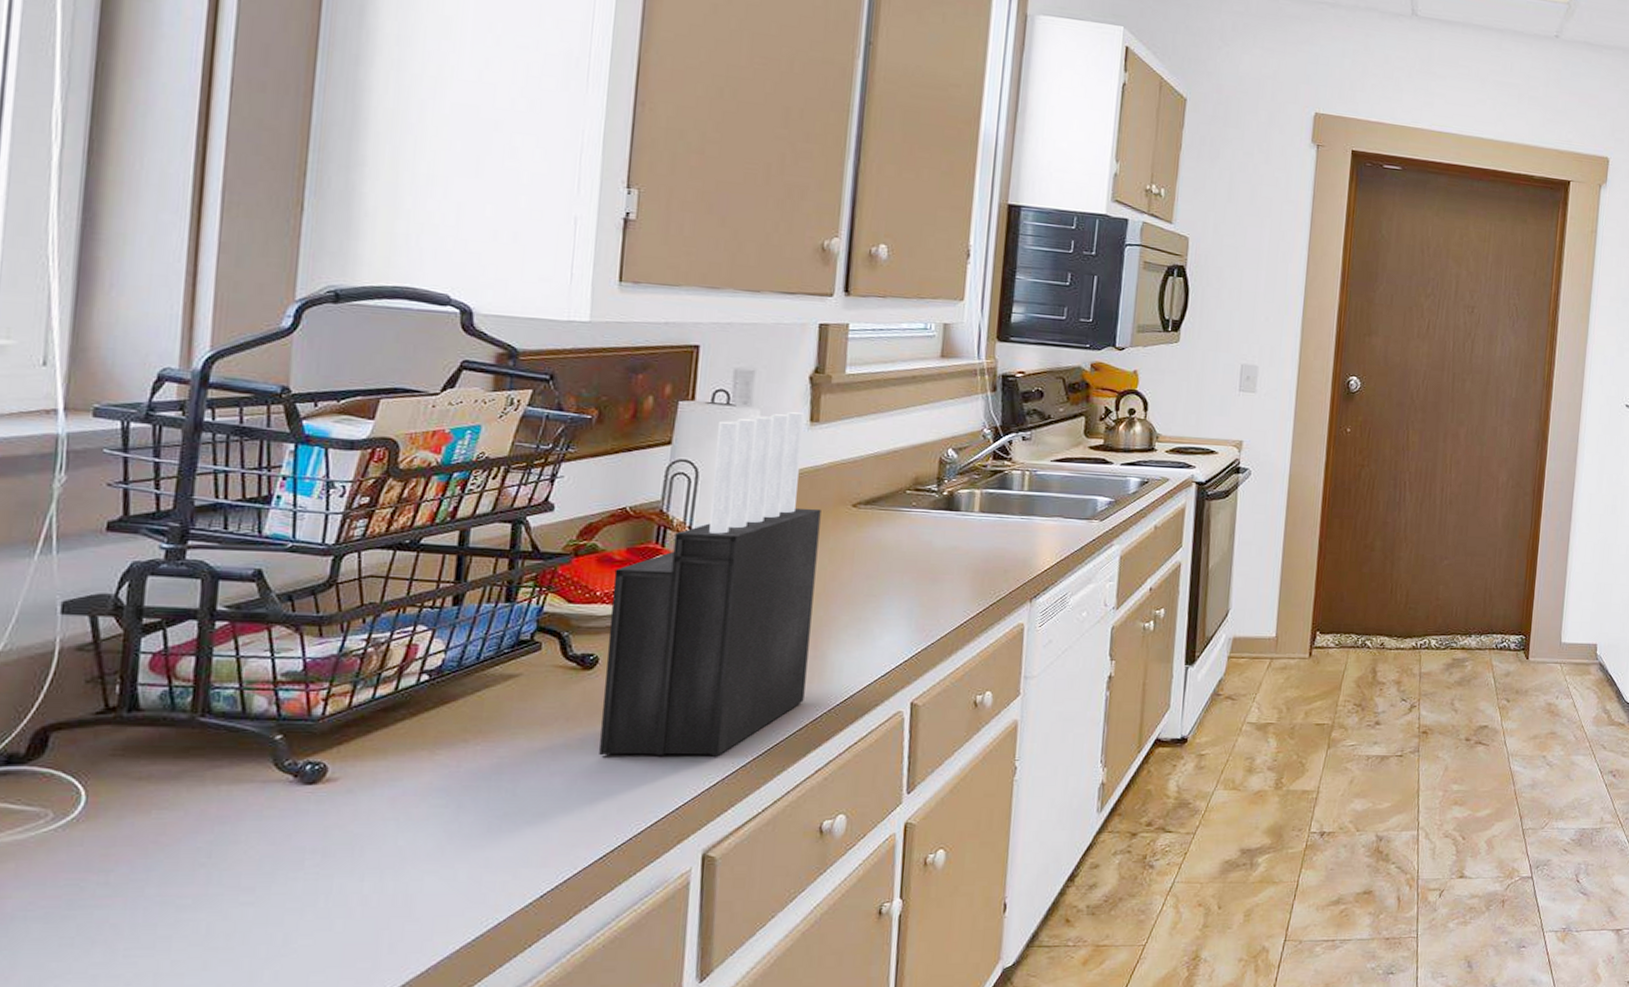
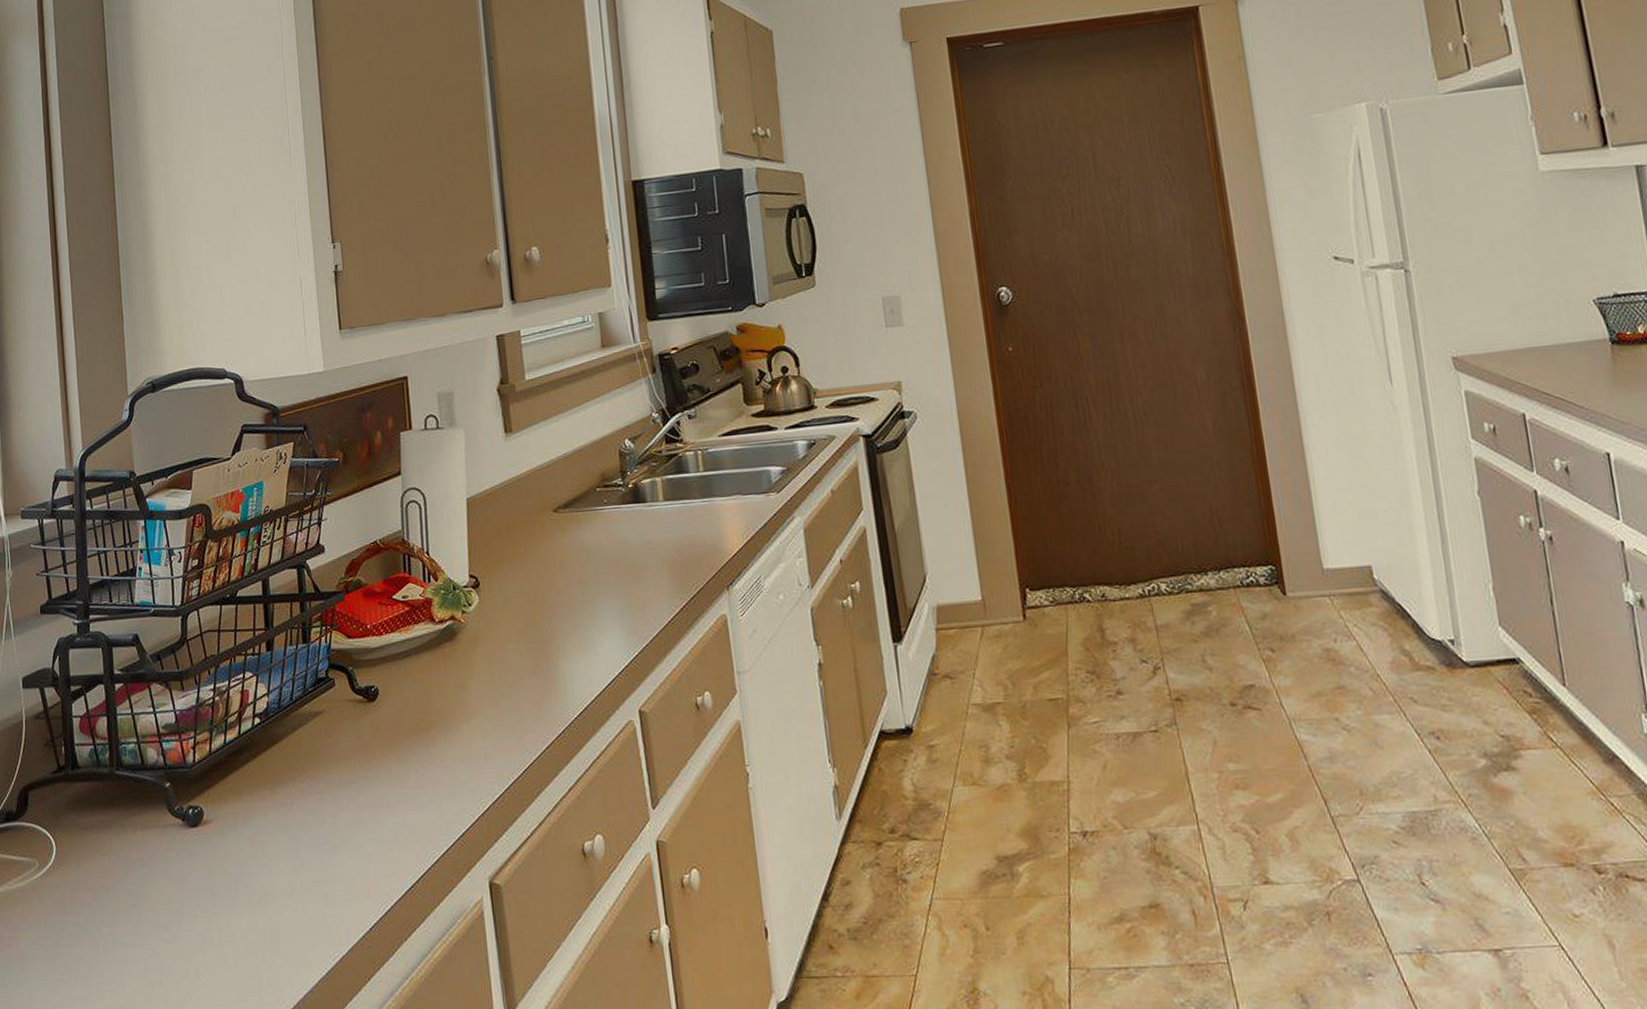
knife block: present [599,411,821,756] -> none [377,424,547,786]

